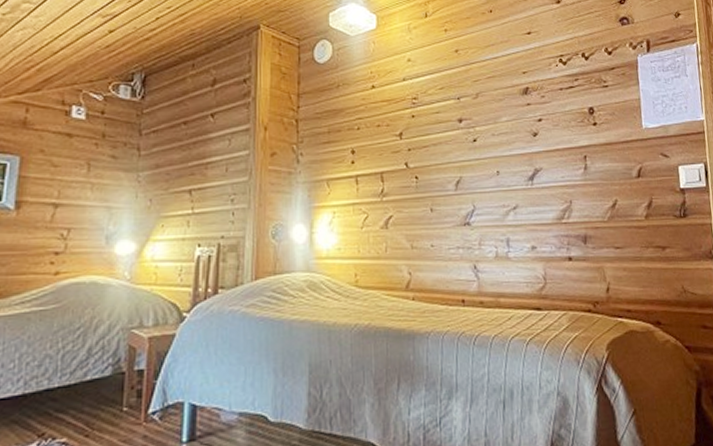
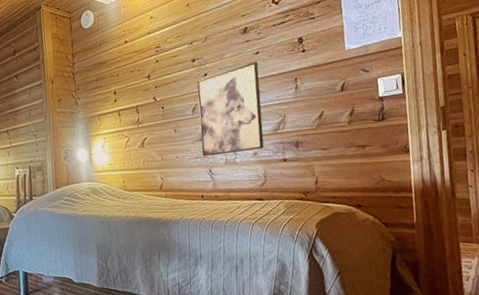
wall art: none [463,131,545,247] -> present [197,62,264,157]

